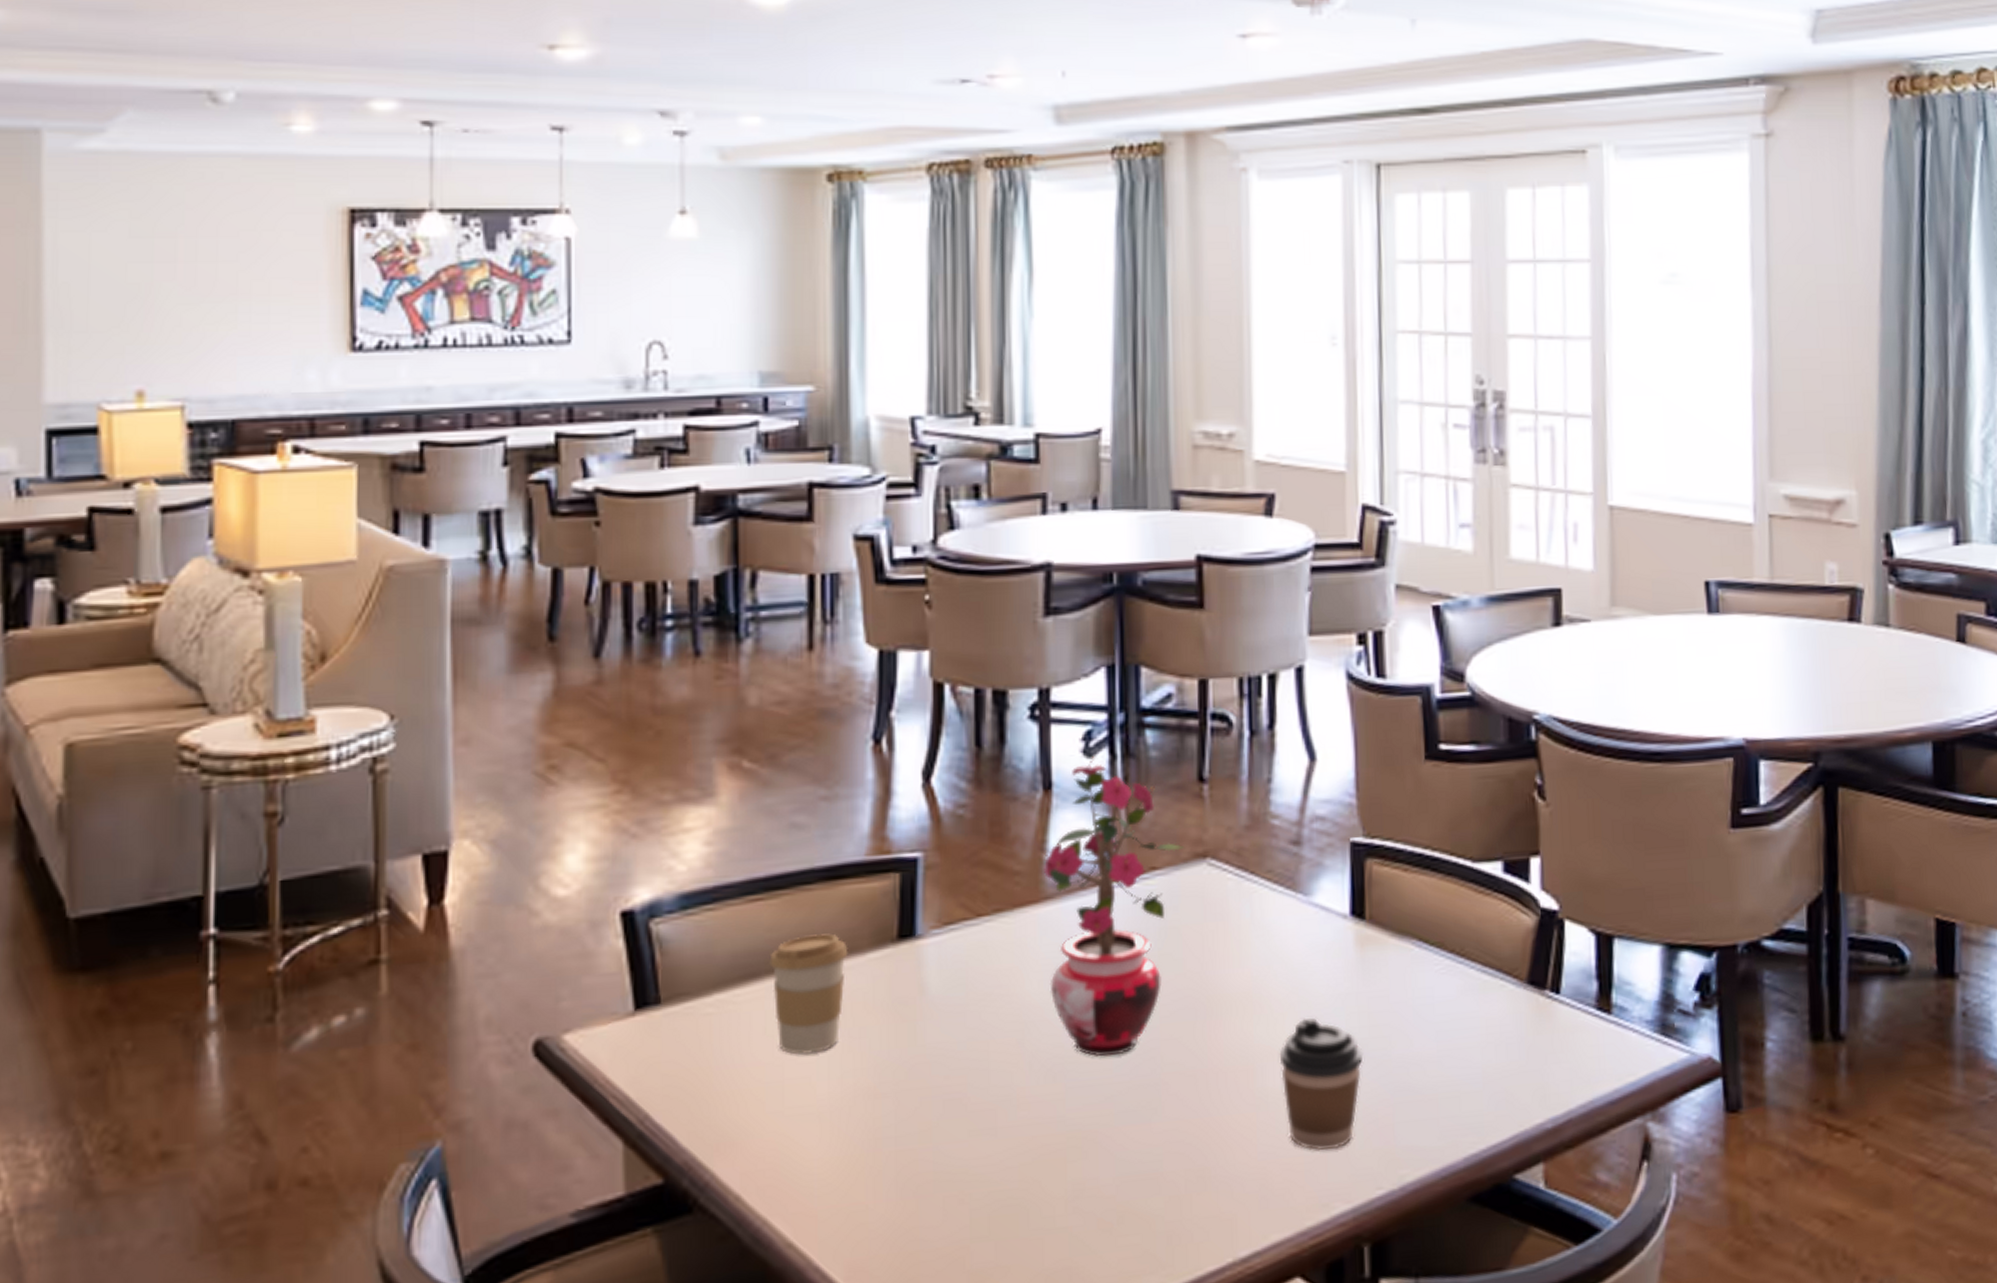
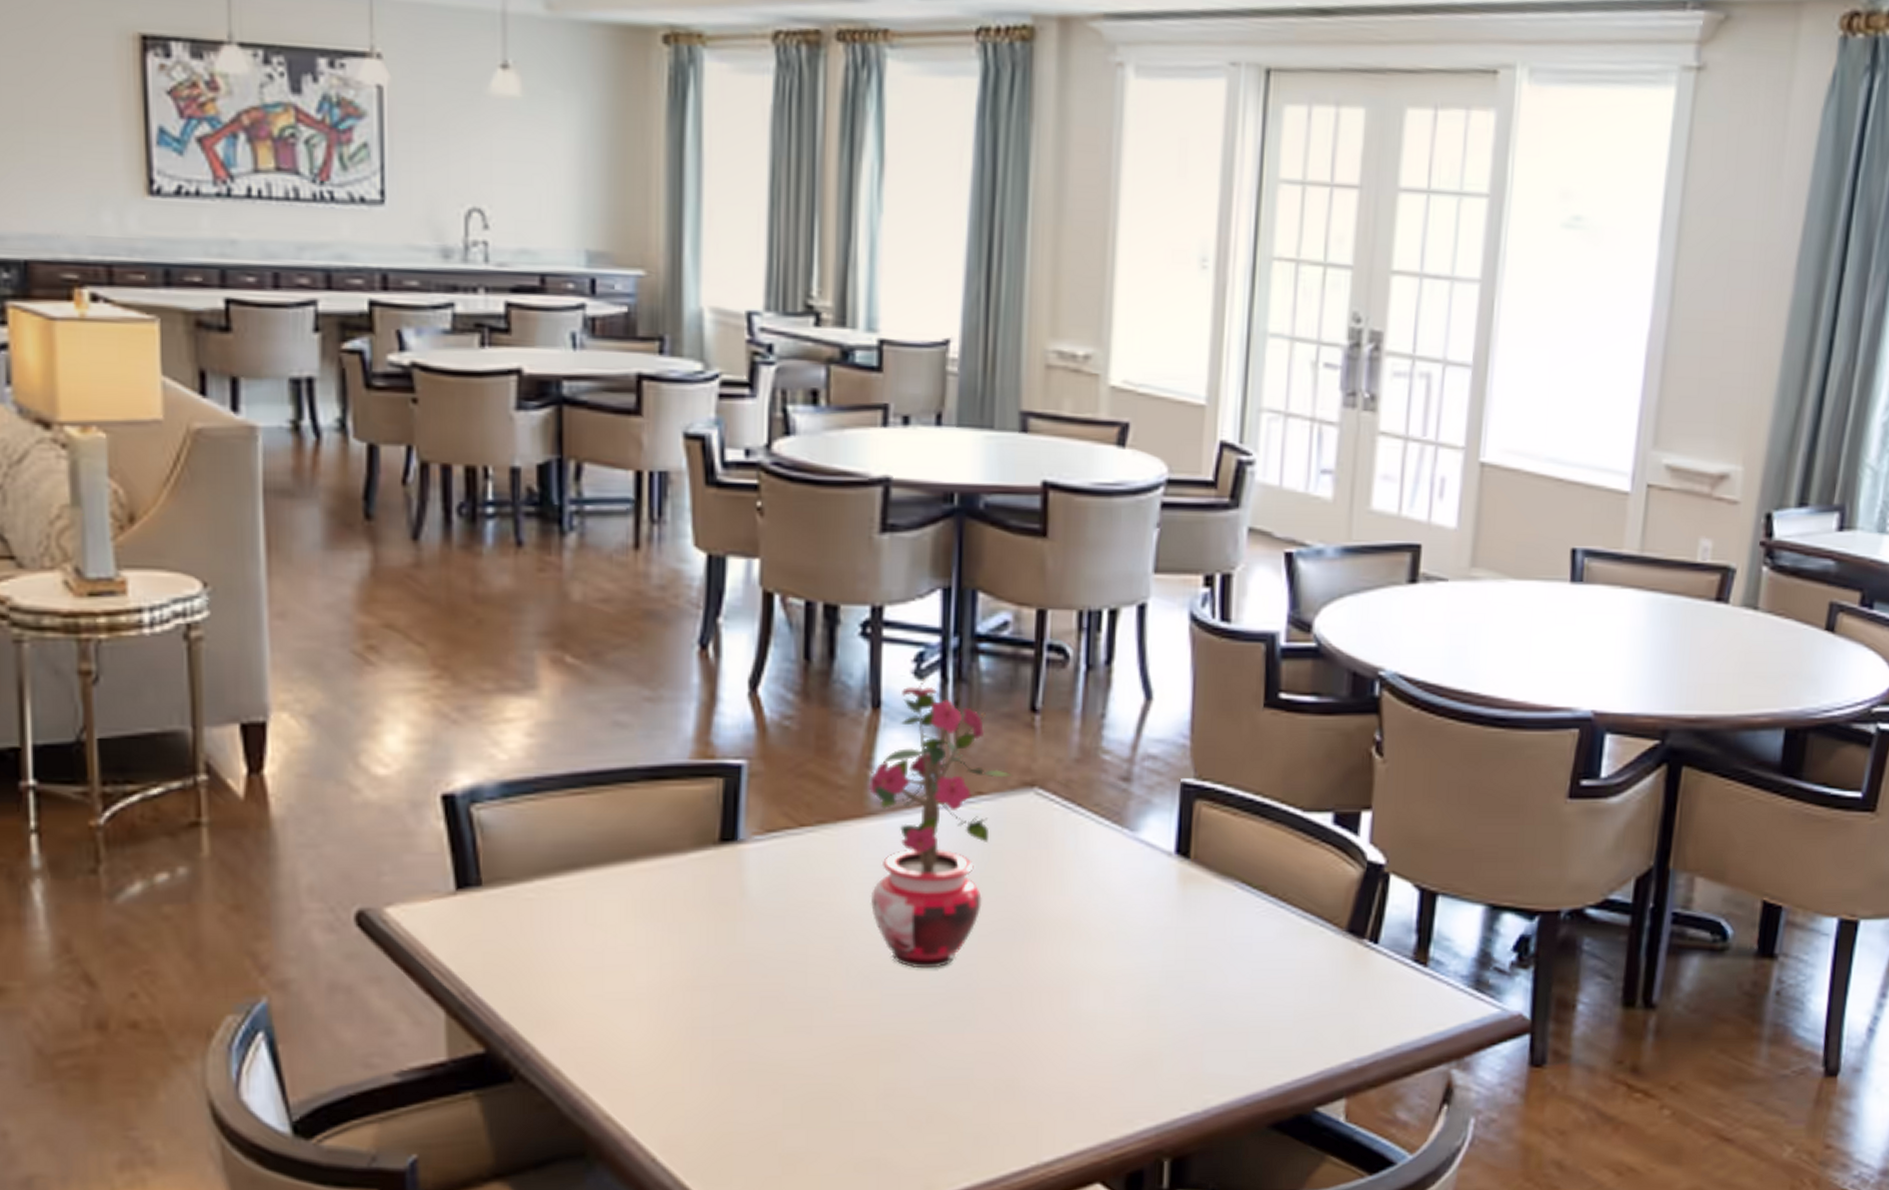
coffee cup: present [769,933,848,1056] -> none [590,830,670,945]
coffee cup: present [1279,1017,1363,1151] -> none [1094,947,1178,1072]

